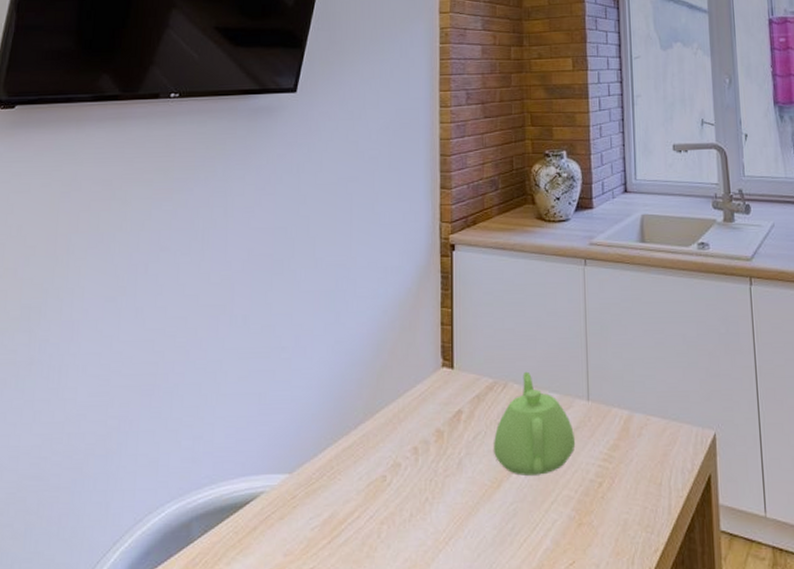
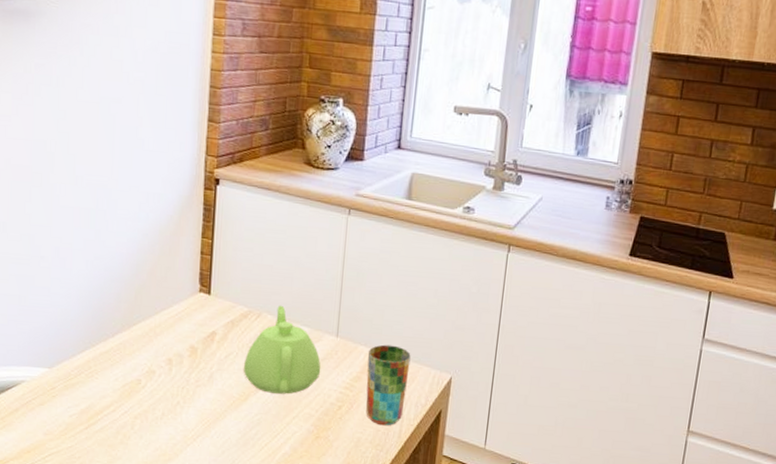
cup: none [622,403,670,501] -> present [366,344,411,426]

